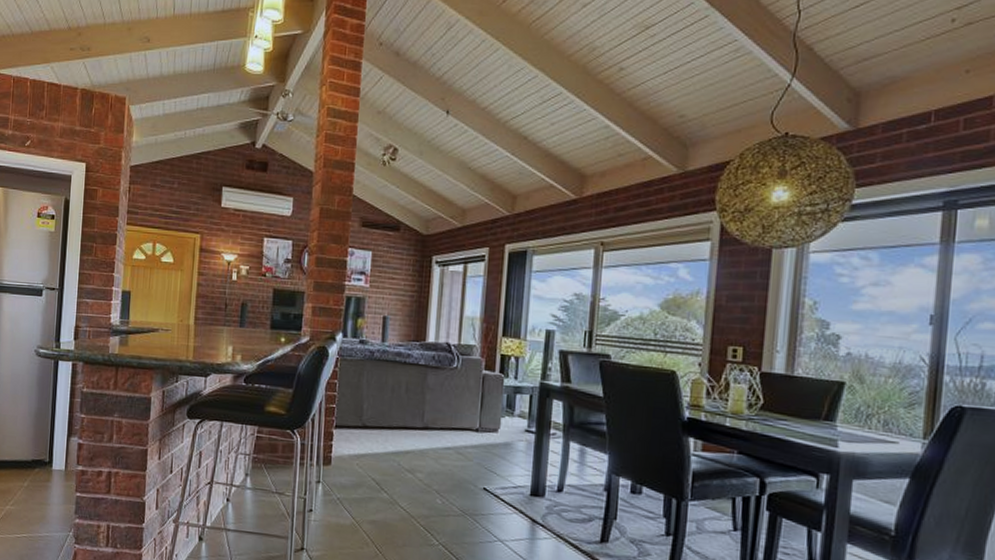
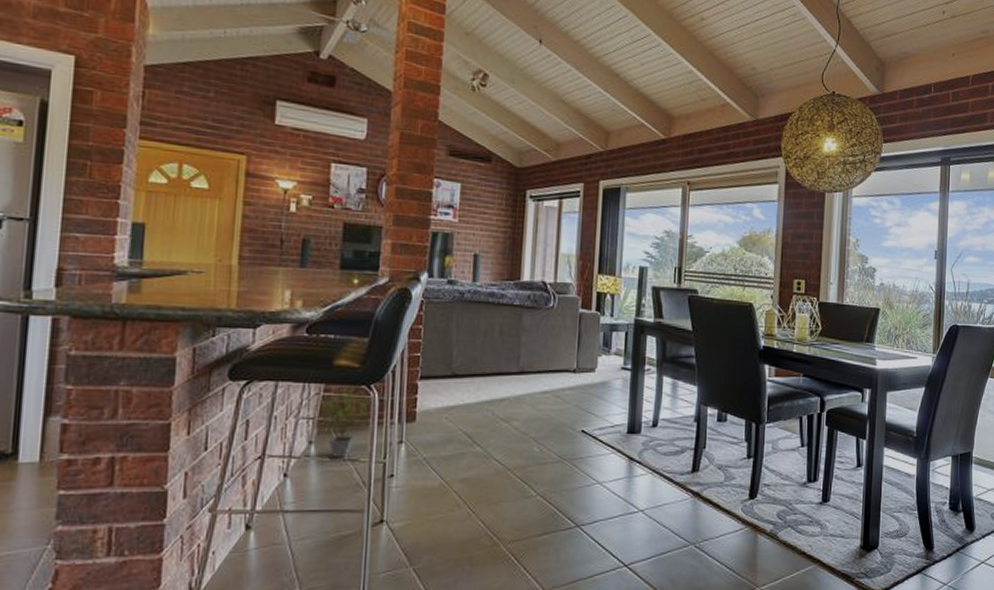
potted plant: none [246,429,295,490] -> present [309,386,372,457]

